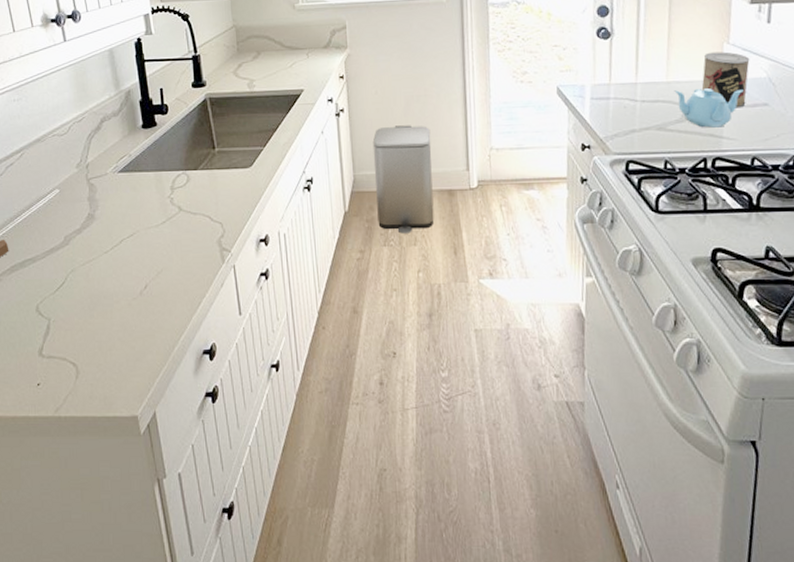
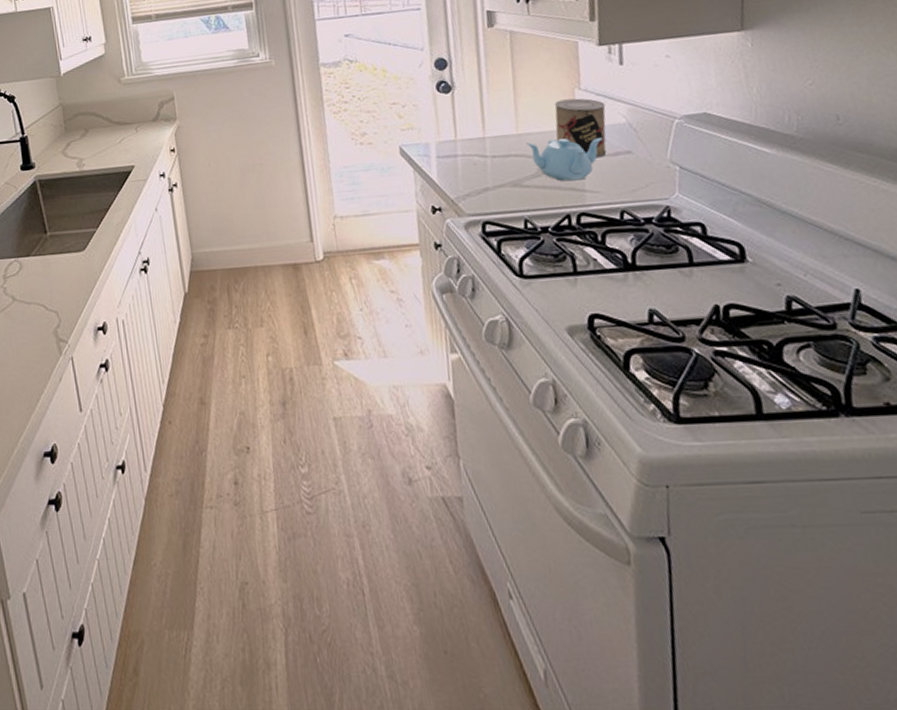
pedal bin: present [372,125,434,234] -> none [209,196,280,314]

